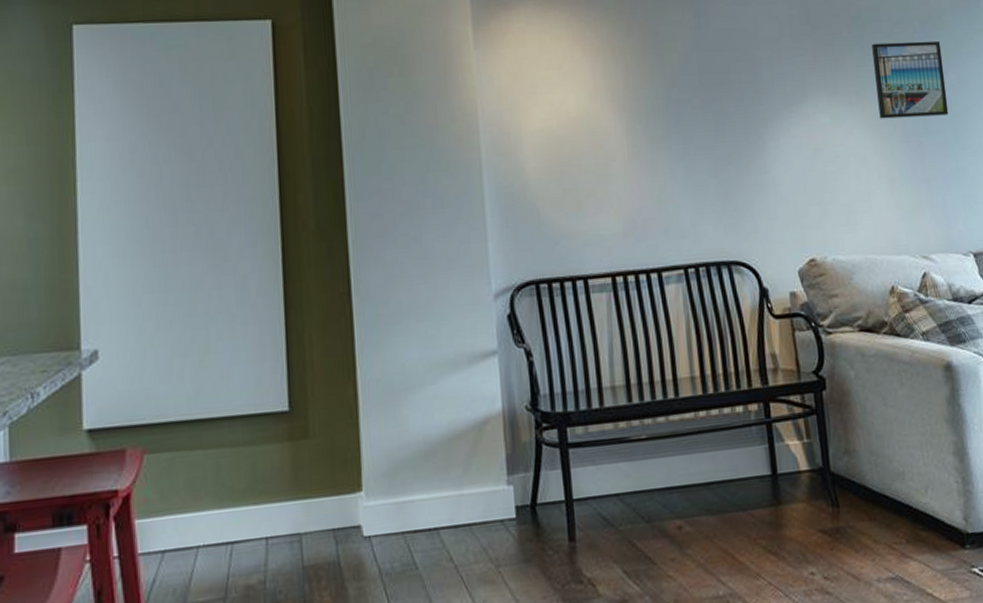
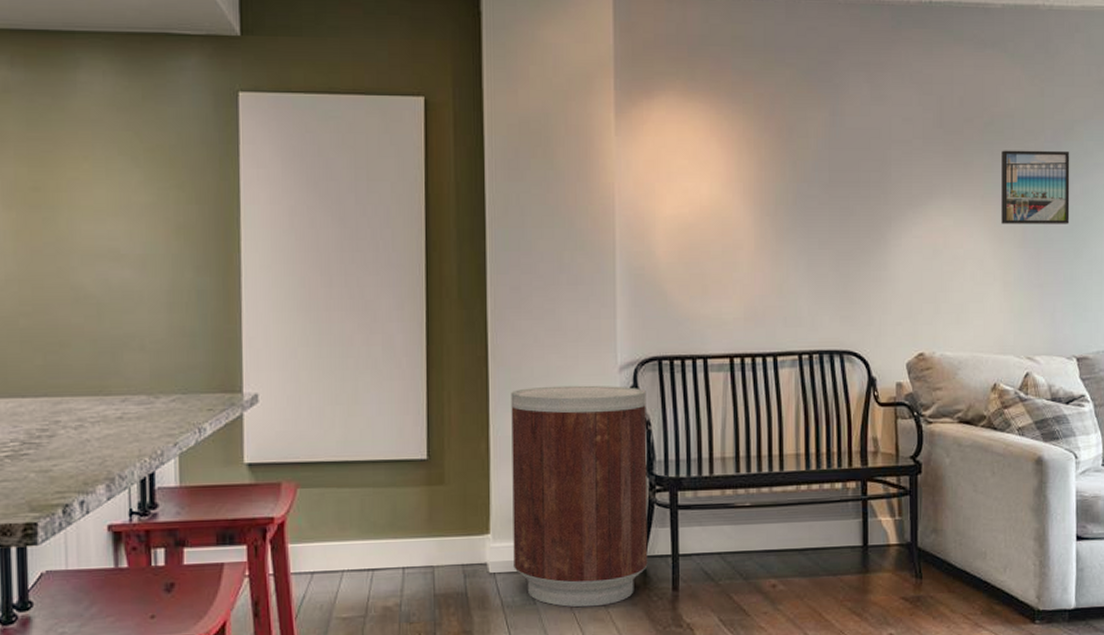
trash can: none [378,315,540,570] -> present [511,385,648,608]

